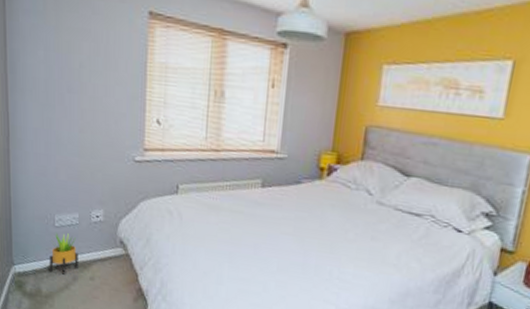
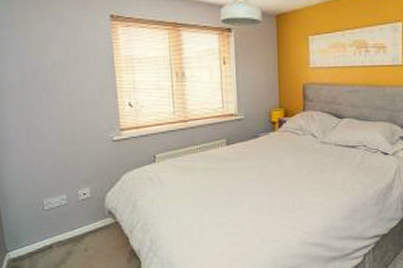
potted plant: present [49,233,78,275] -> none [42,214,72,252]

